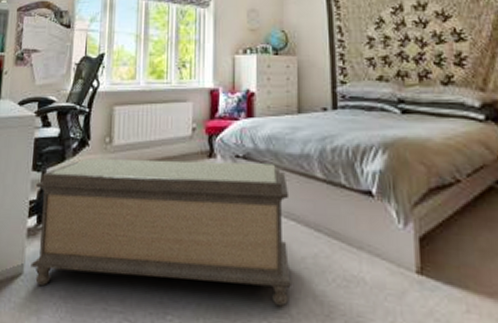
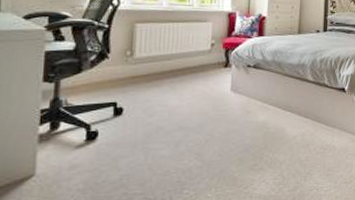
bench: present [30,158,291,307] -> none [44,69,288,184]

